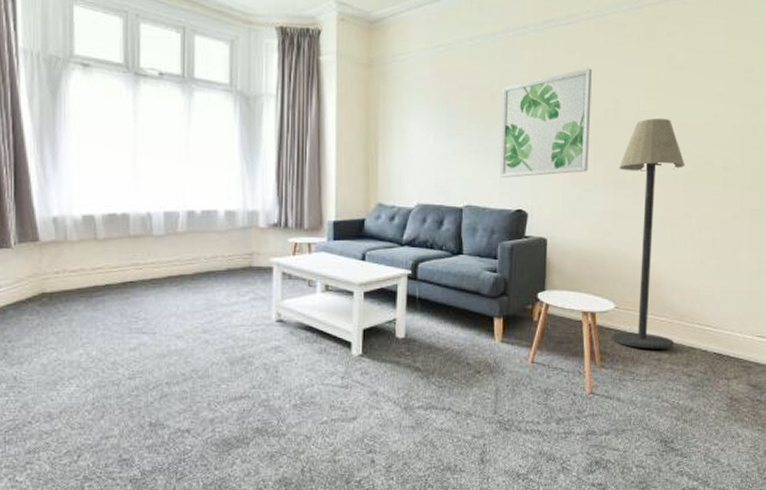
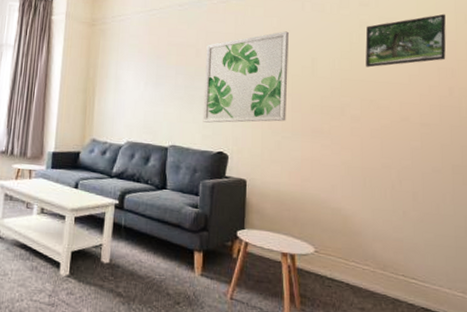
floor lamp: present [612,118,685,349] -> none [312,76,382,299]
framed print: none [671,43,754,108] -> present [365,13,446,68]

